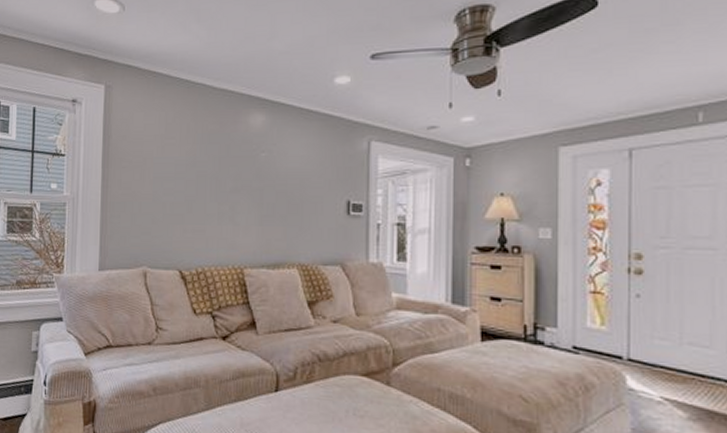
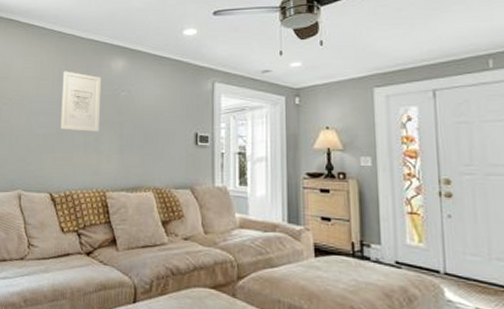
wall art: none [190,128,238,200] -> present [60,71,102,132]

